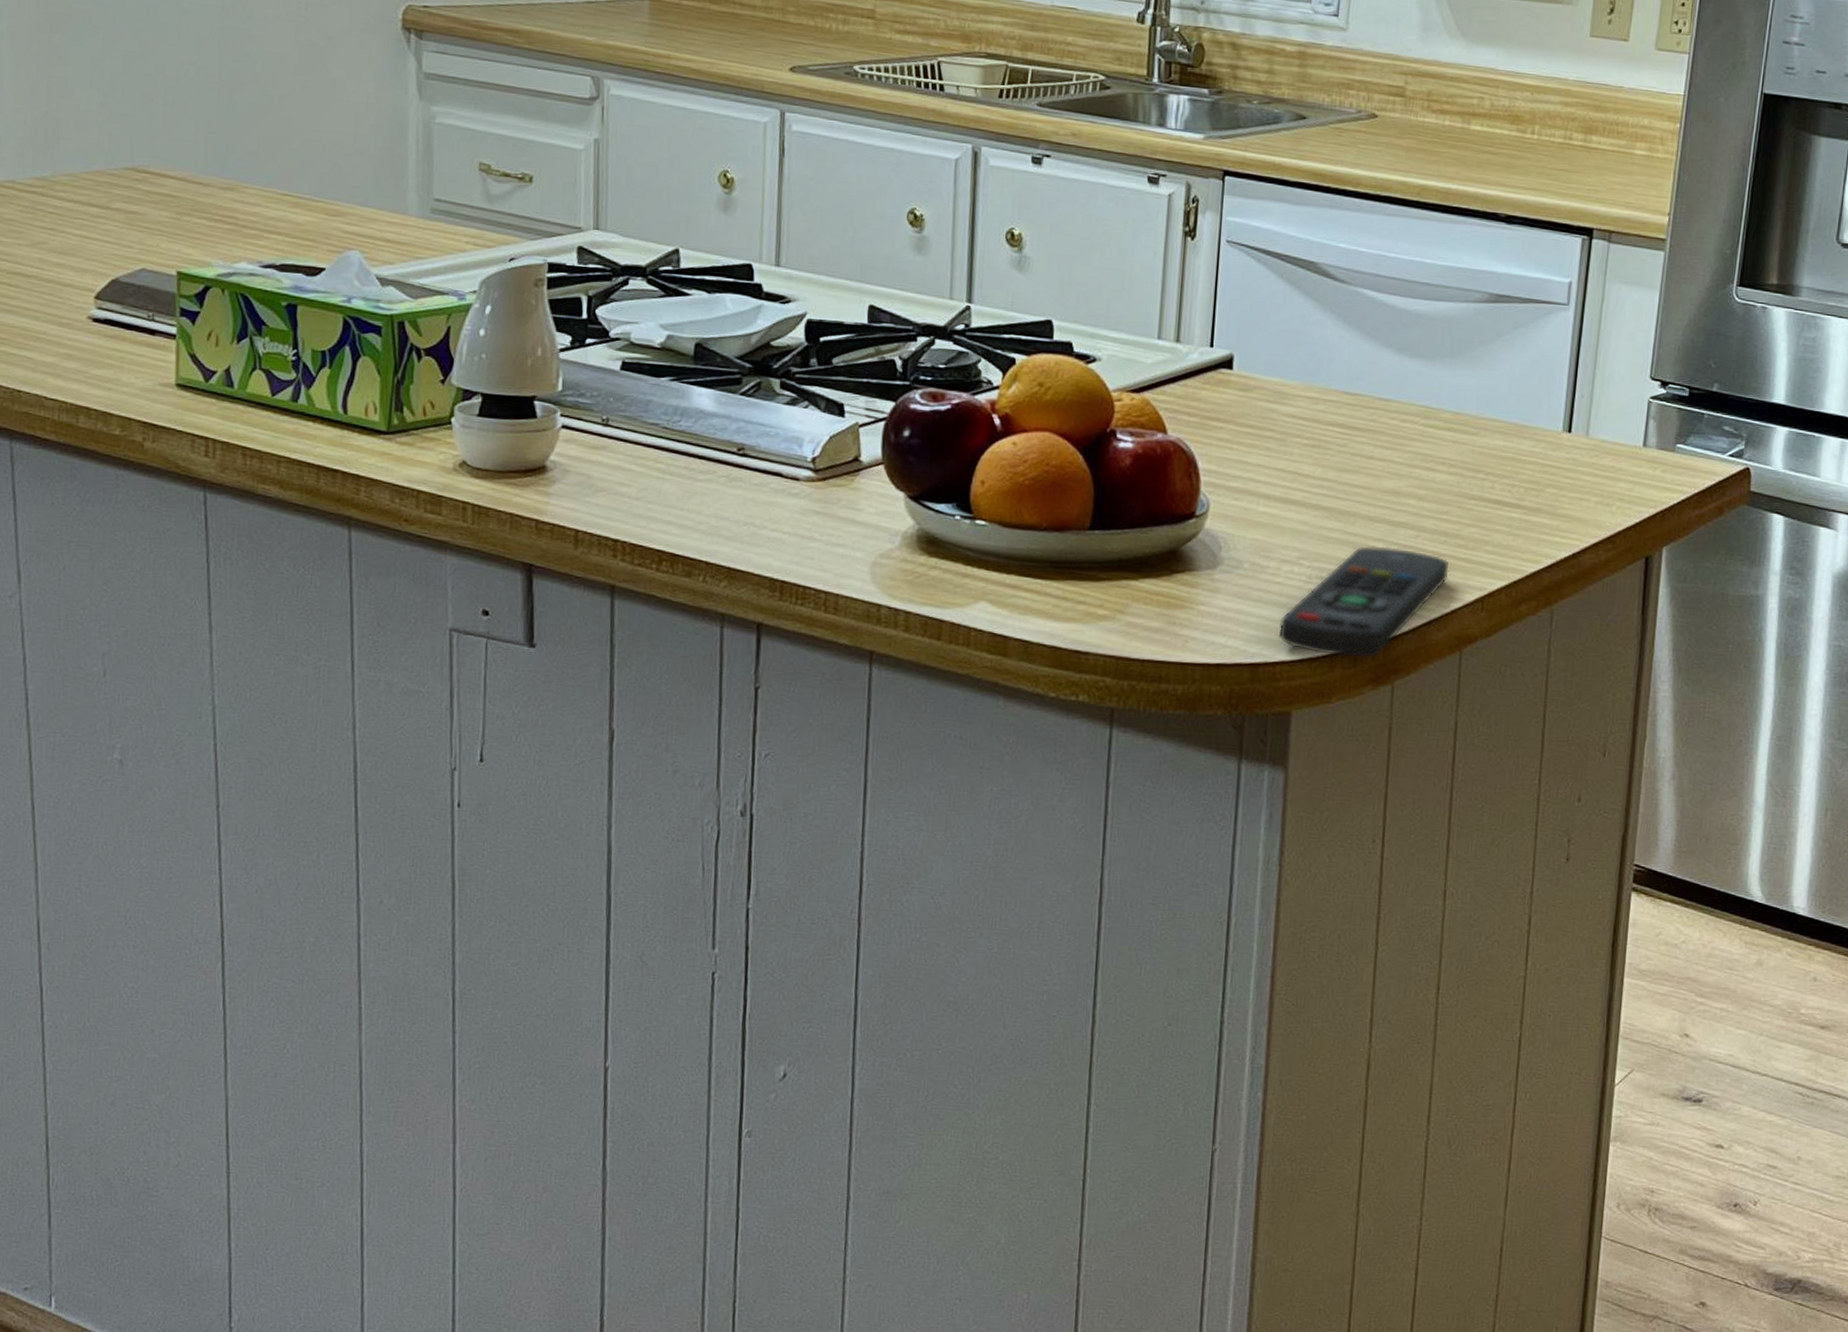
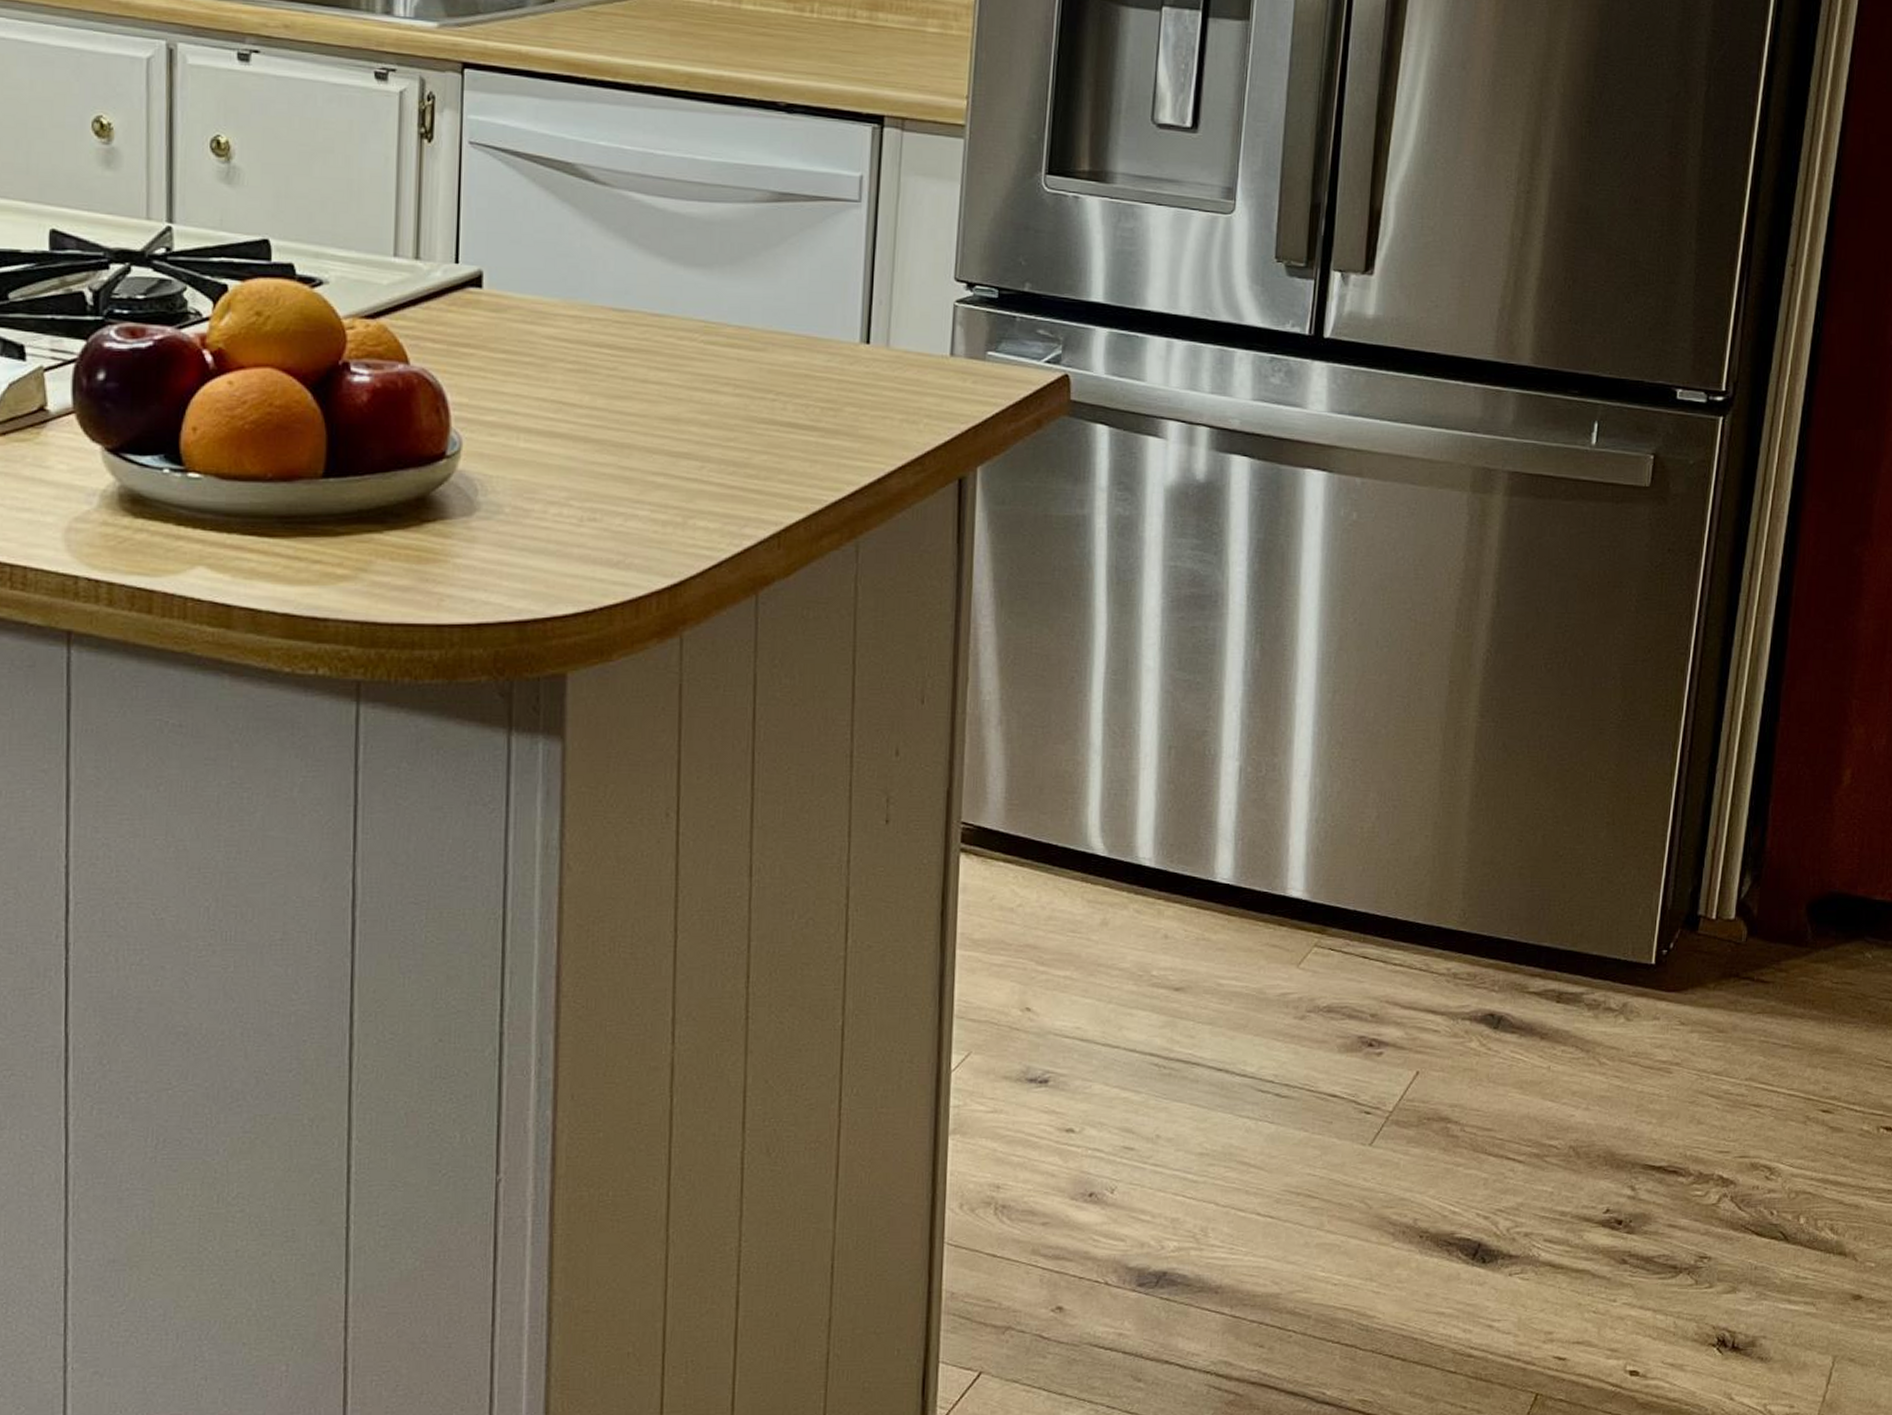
remote control: present [1278,545,1449,659] -> none [548,480,739,608]

